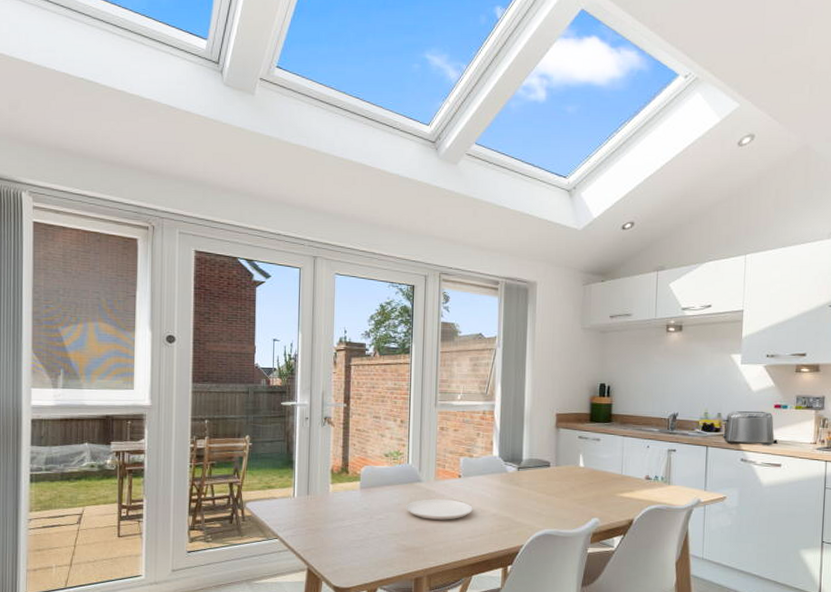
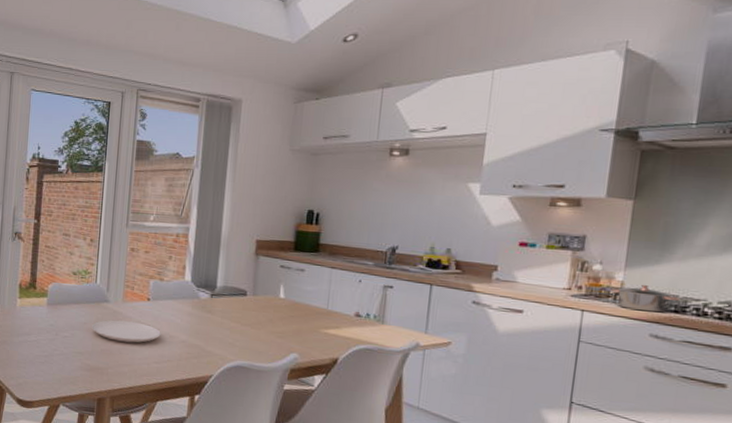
toaster: present [722,410,779,446] -> none [450,247,523,289]

